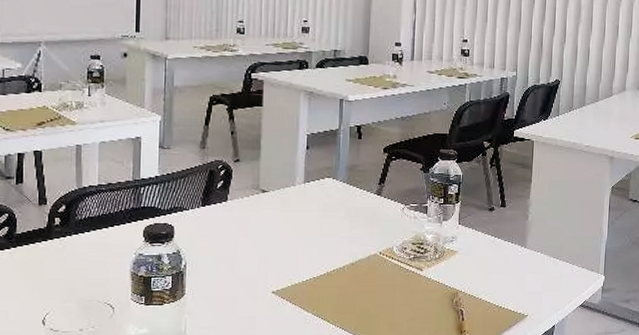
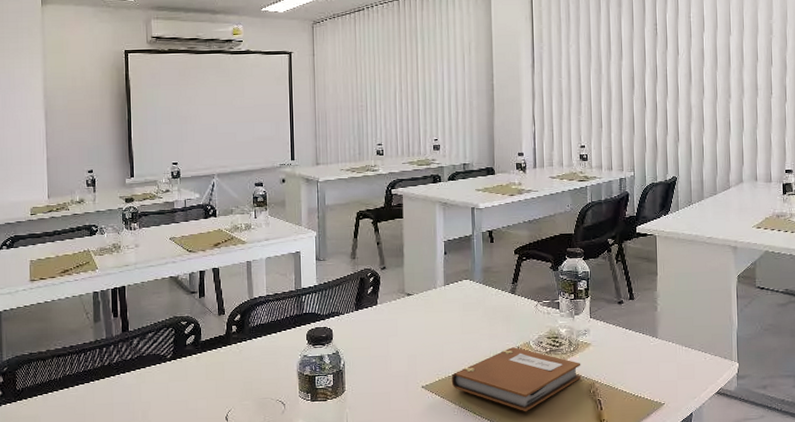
notebook: none [305,252,446,322] -> present [451,347,582,412]

